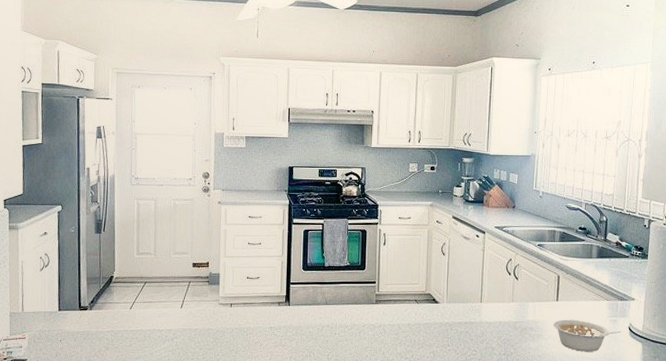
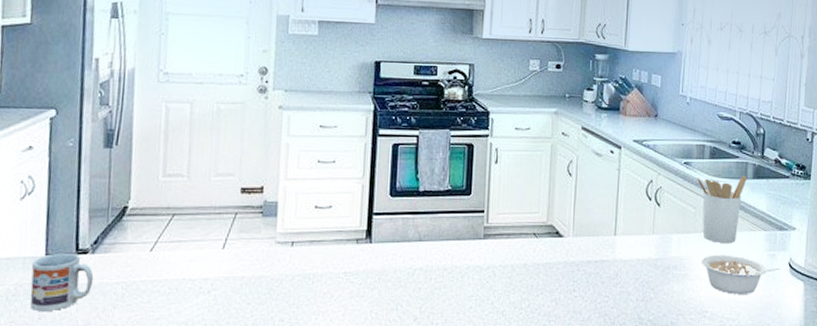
cup: none [49,310,92,350] -> present [30,254,94,310]
utensil holder: none [549,255,592,311] -> present [697,175,747,244]

